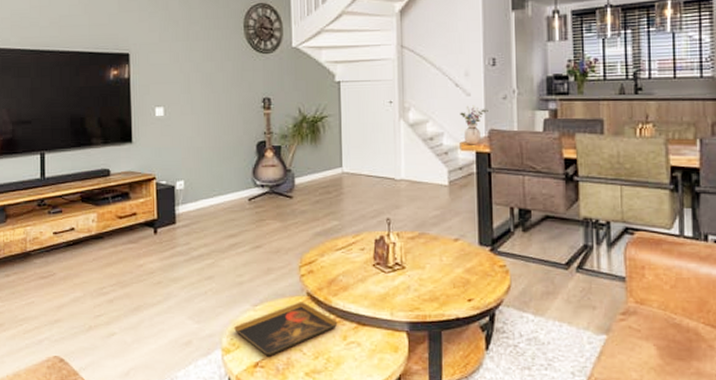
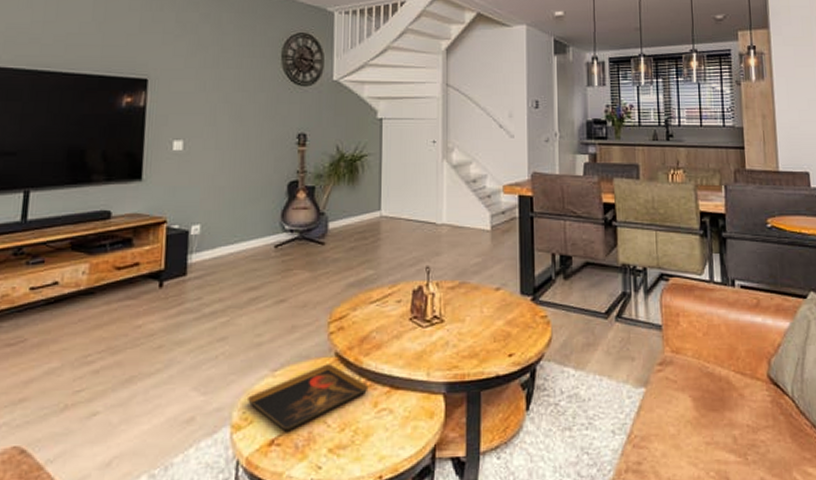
bouquet: present [460,105,488,145] -> none [504,147,531,188]

